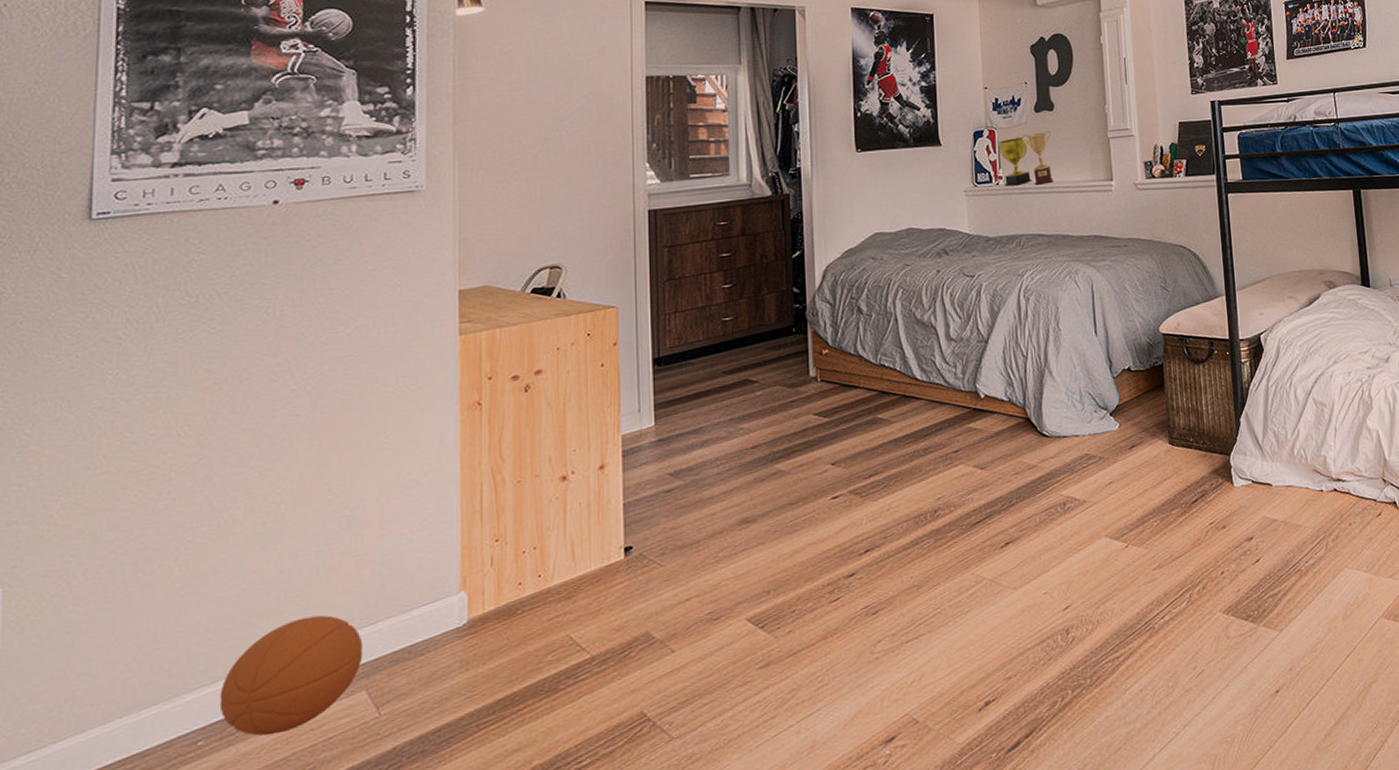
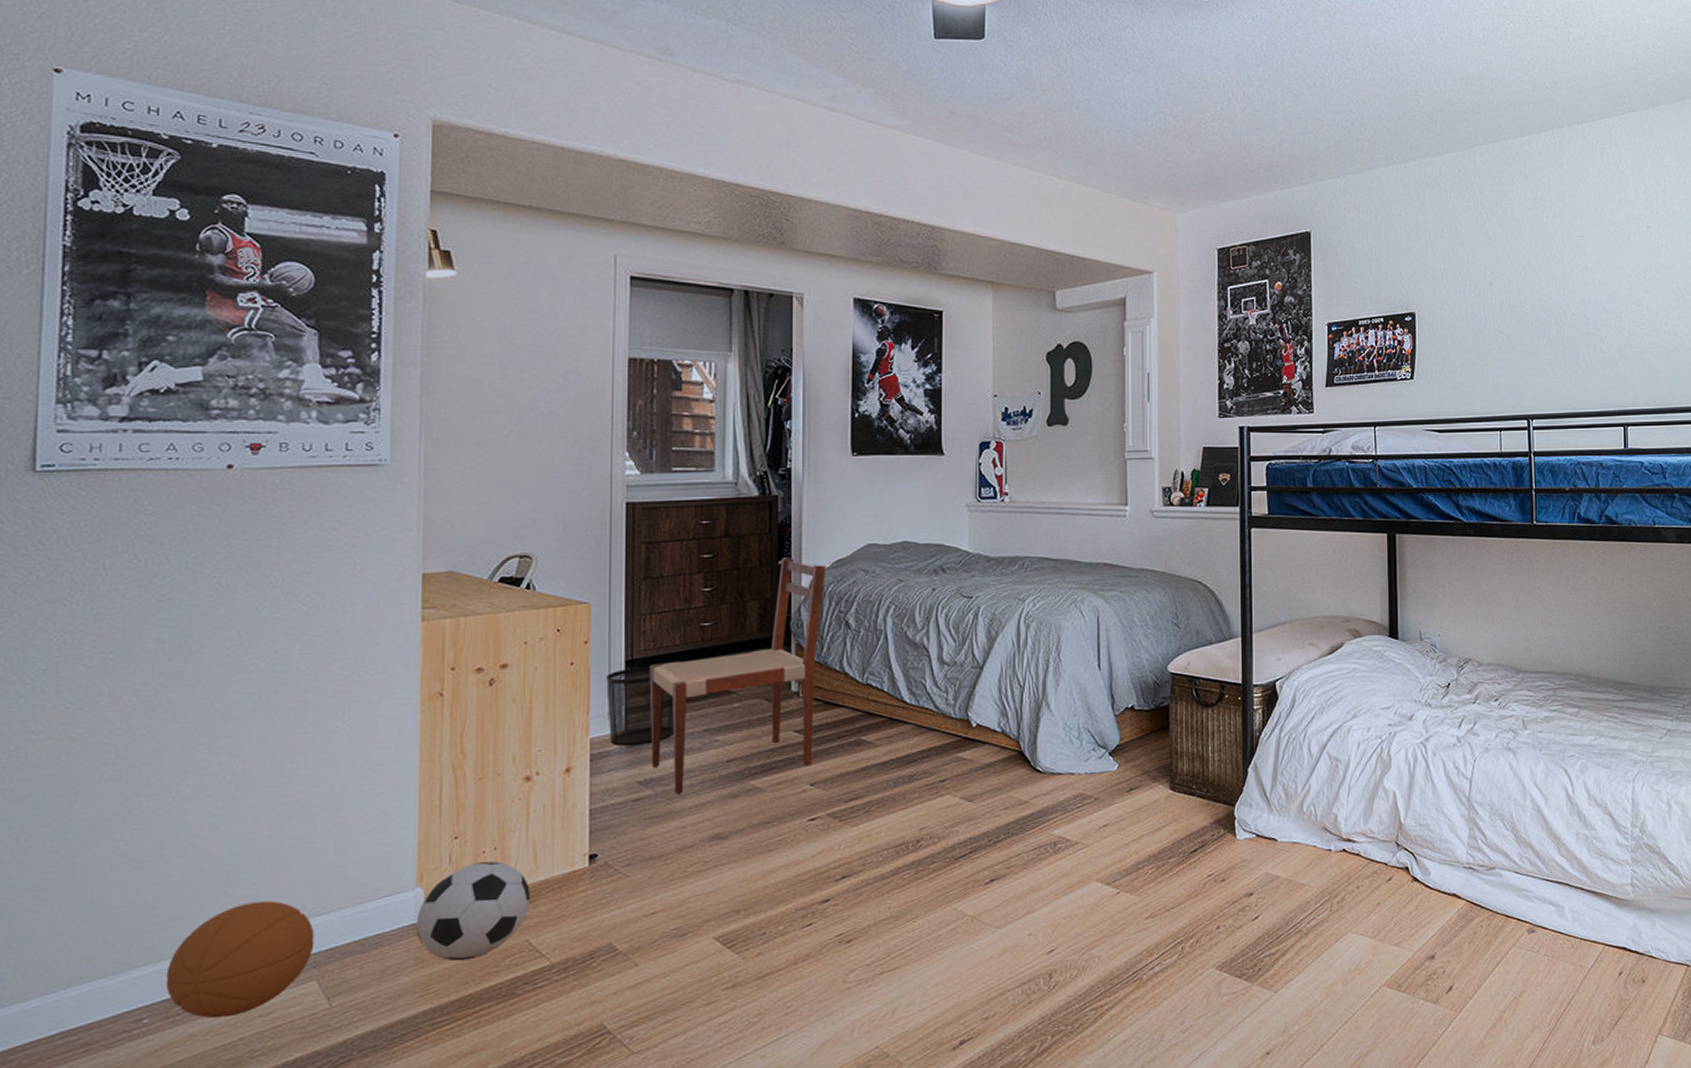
soccer ball: none [460,560,569,661] -> present [415,861,530,962]
waste bin: none [635,361,702,441] -> present [606,665,675,747]
chair: none [675,251,837,483] -> present [649,557,826,794]
trophy: present [998,137,1032,187] -> none [1005,452,1040,504]
trophy cup: present [1021,130,1054,186] -> none [1031,446,1063,506]

